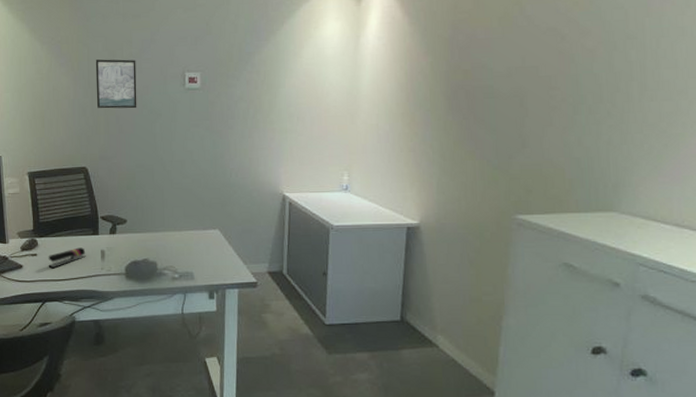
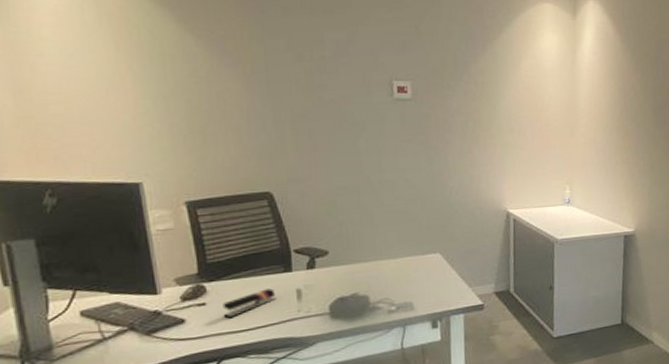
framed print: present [95,59,137,109] -> none [276,61,335,122]

